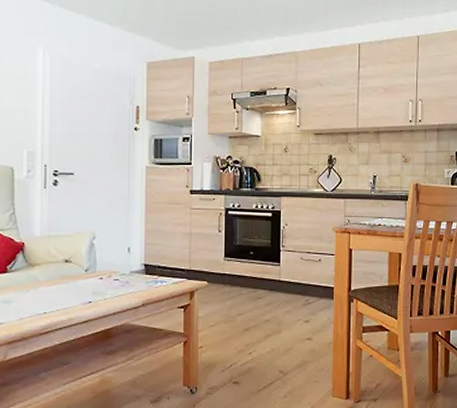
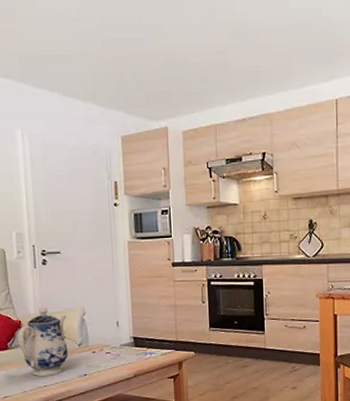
teapot: none [18,228,75,302] -> present [17,306,68,376]

